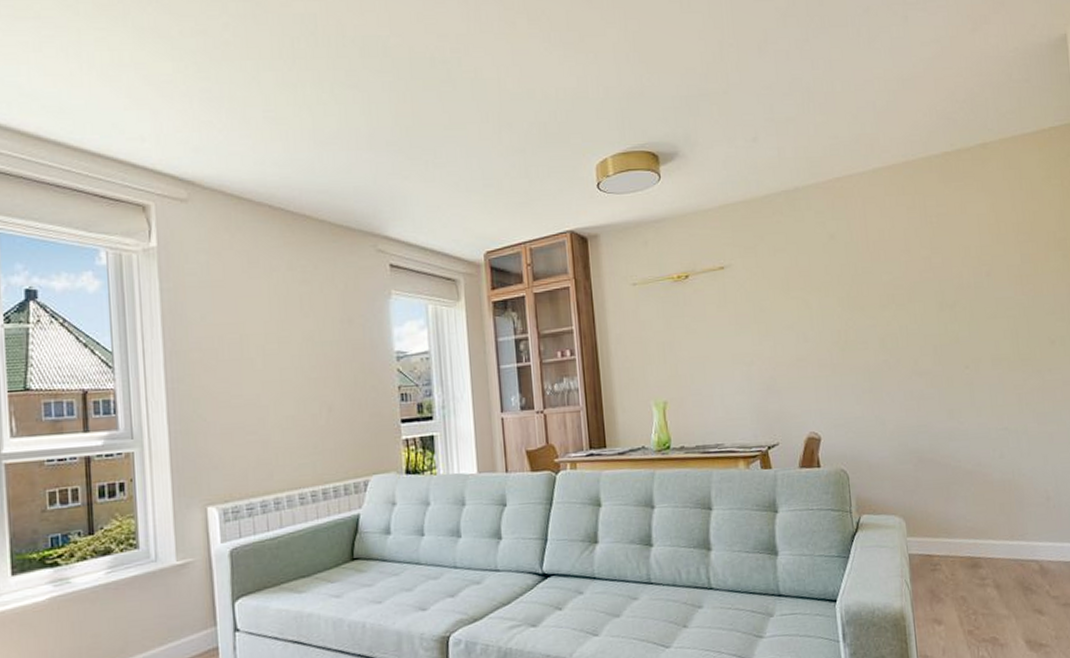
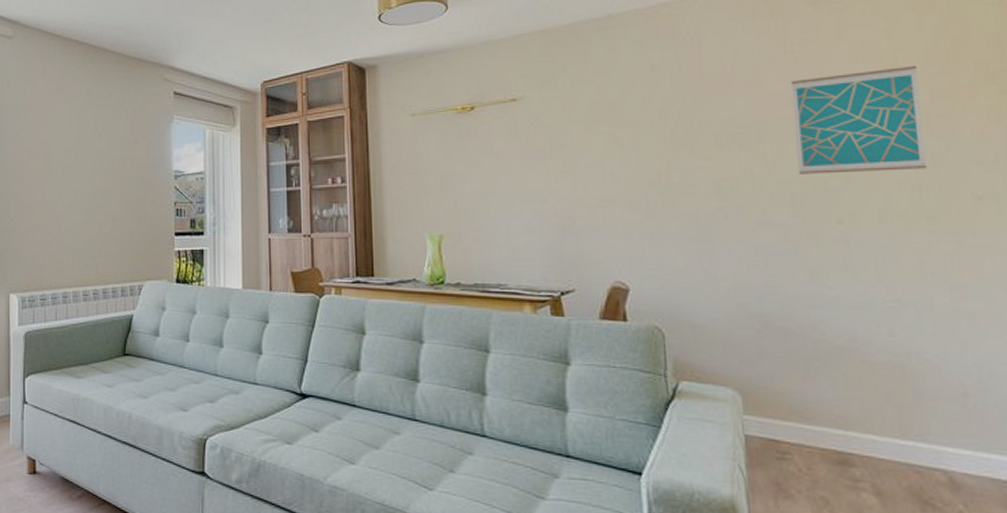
wall art: none [930,234,1020,328] -> present [790,65,926,174]

